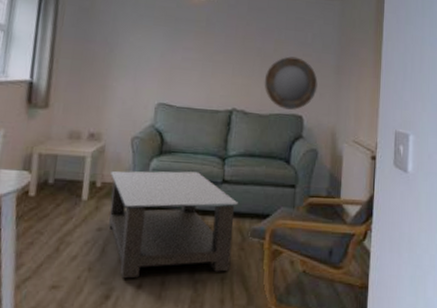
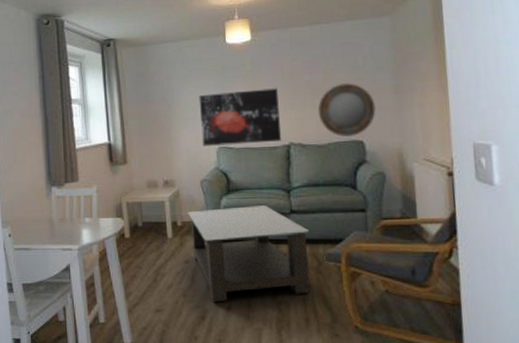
wall art: none [140,44,229,105] -> present [199,88,282,146]

